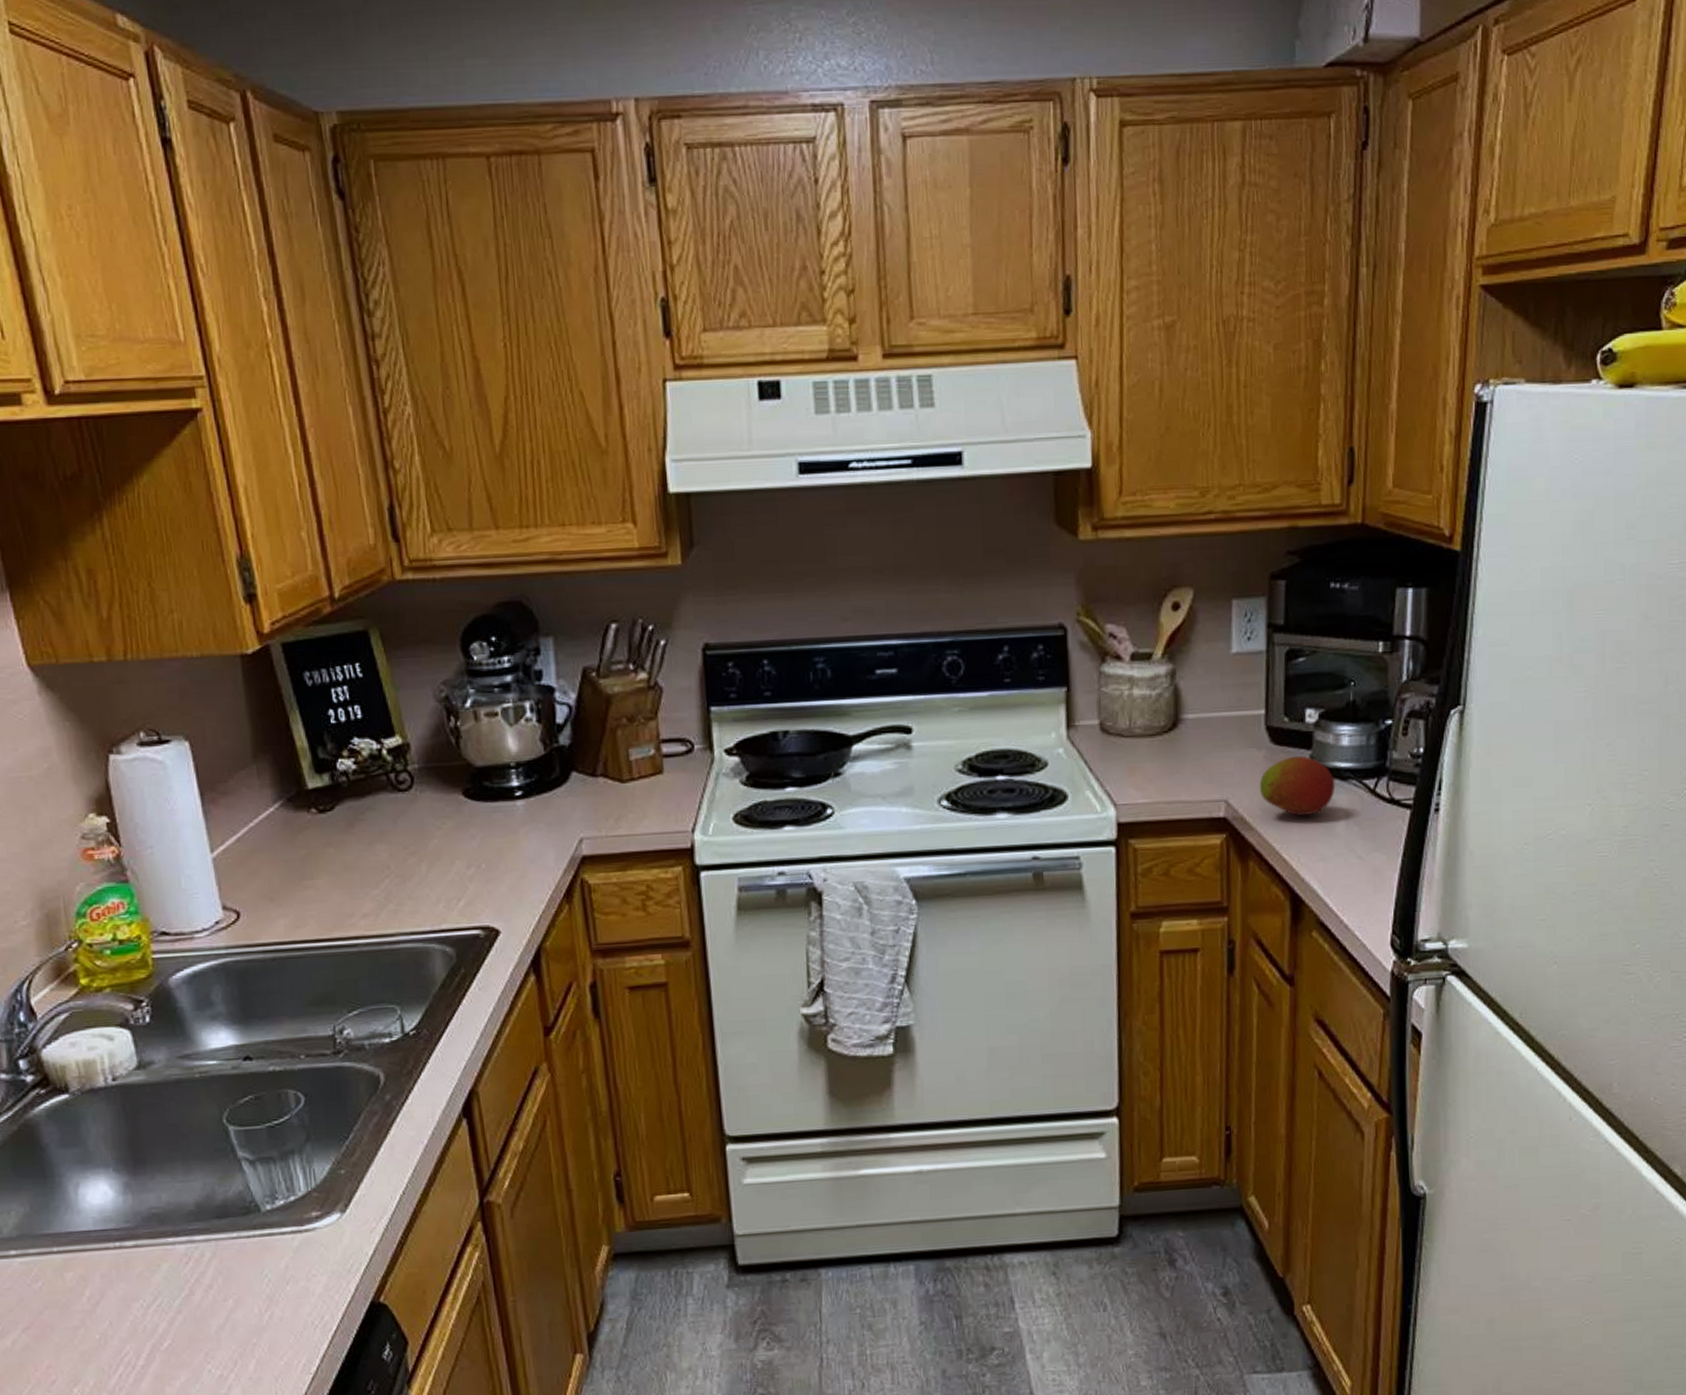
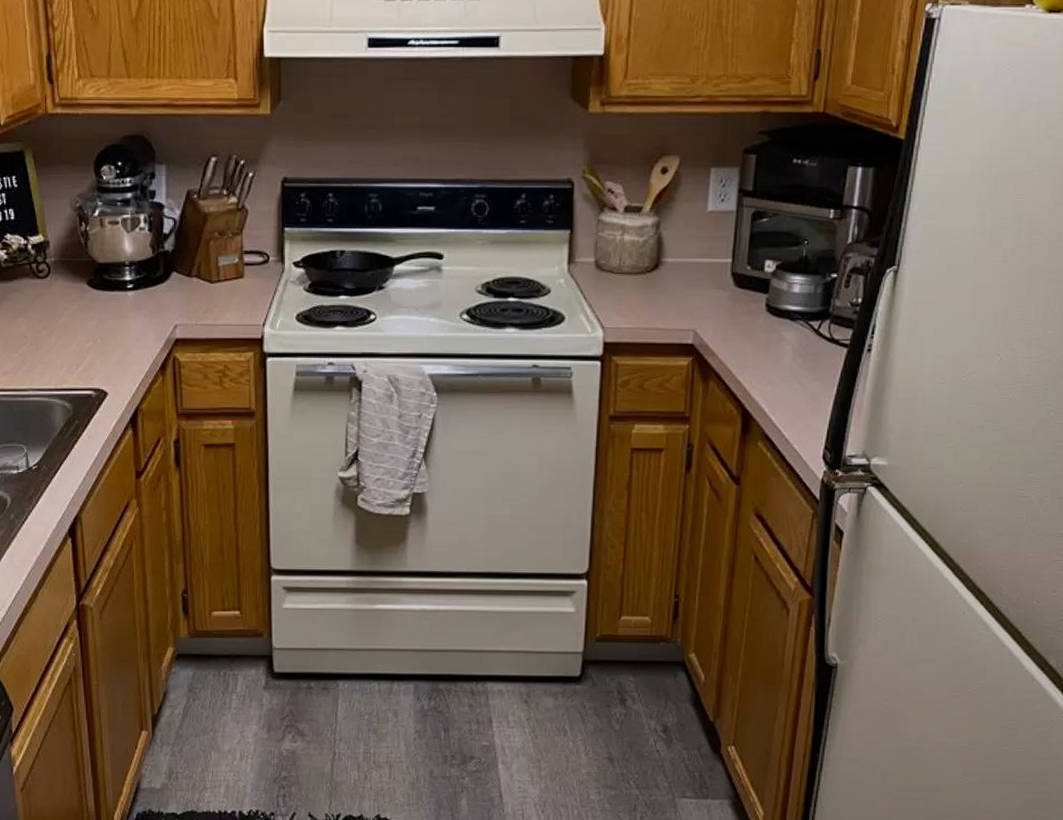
fruit: present [1259,755,1336,816] -> none [722,298,786,347]

